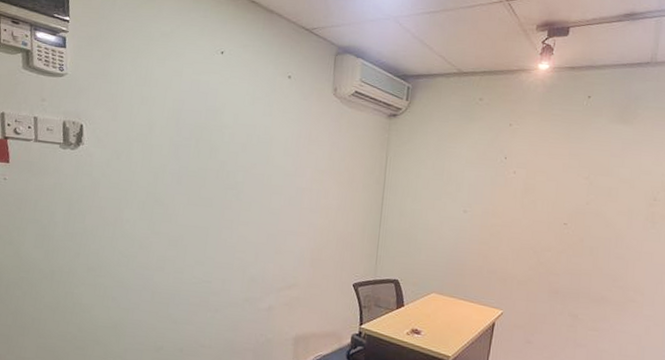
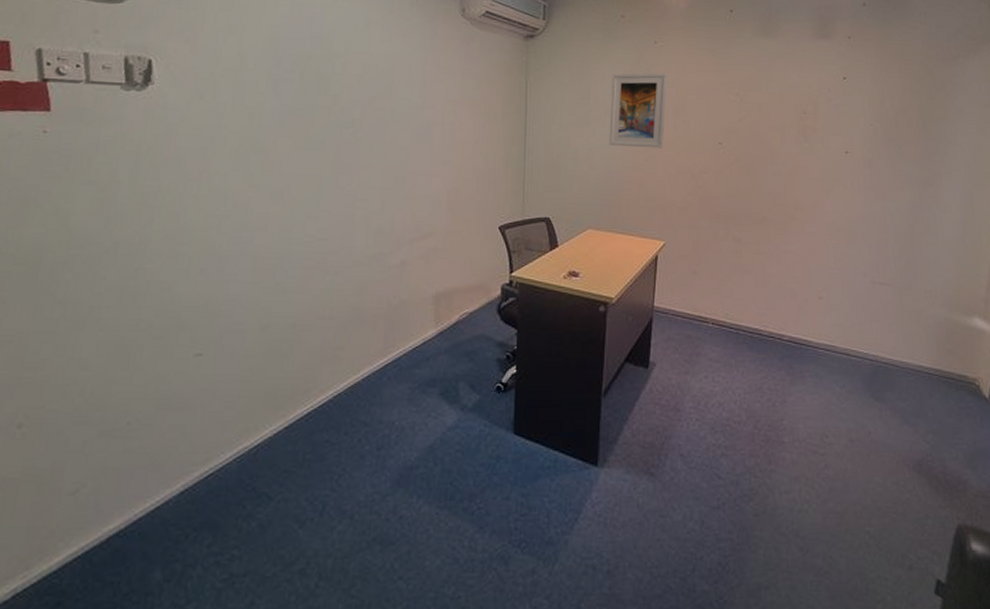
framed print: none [458,153,520,225] -> present [609,72,668,149]

